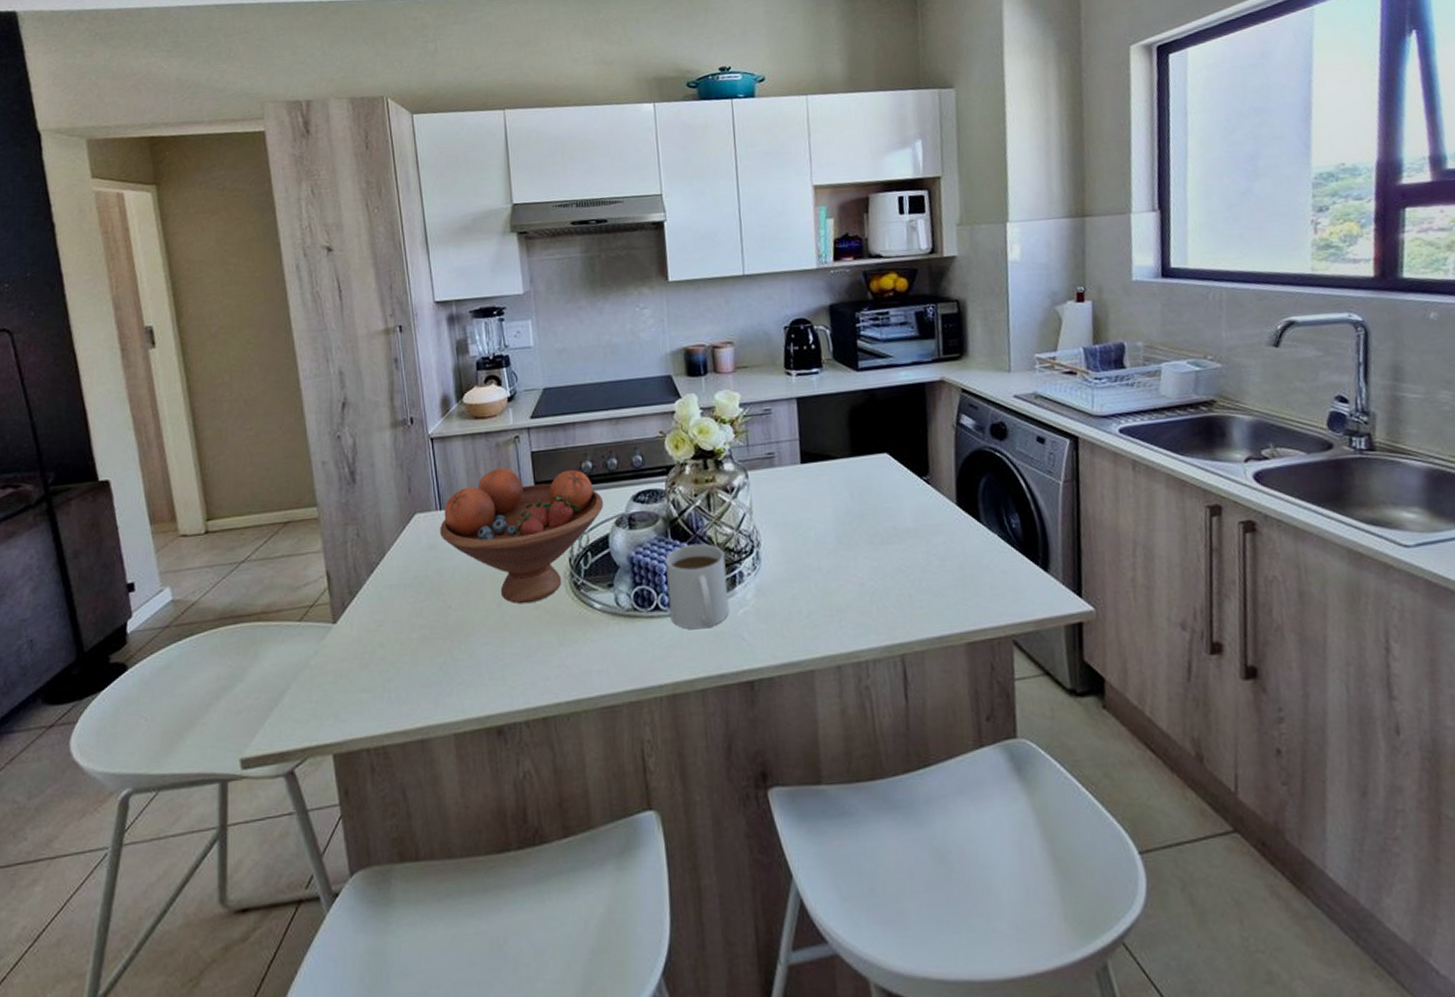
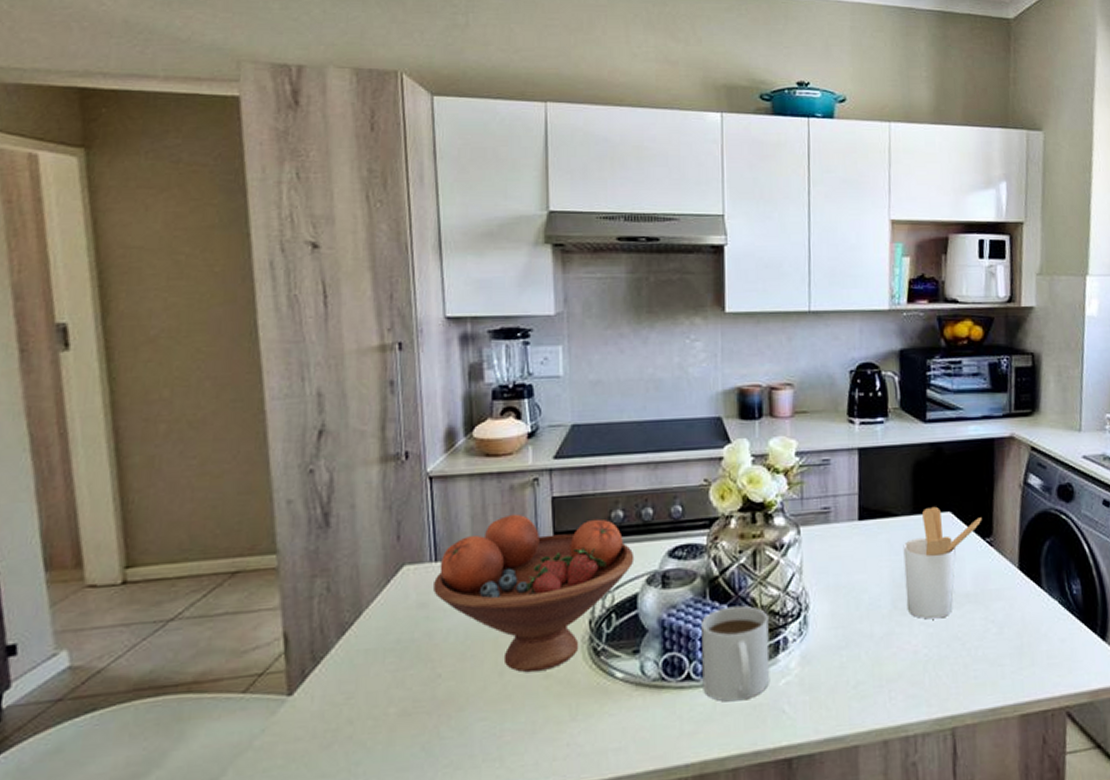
utensil holder: none [844,448,918,554] -> present [903,506,982,620]

